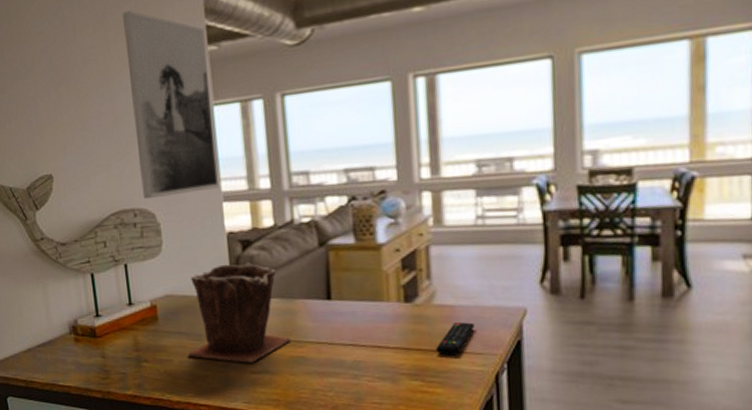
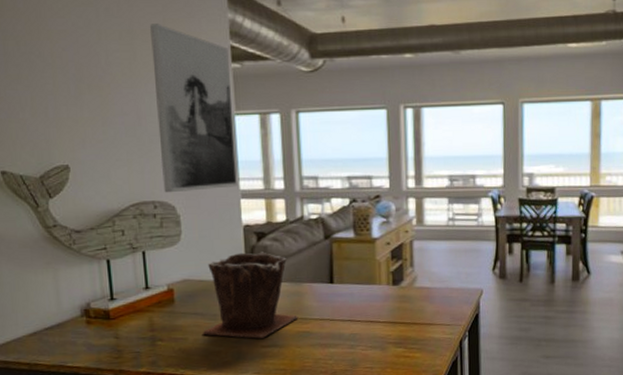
remote control: present [435,322,475,356] -> none [415,300,445,327]

